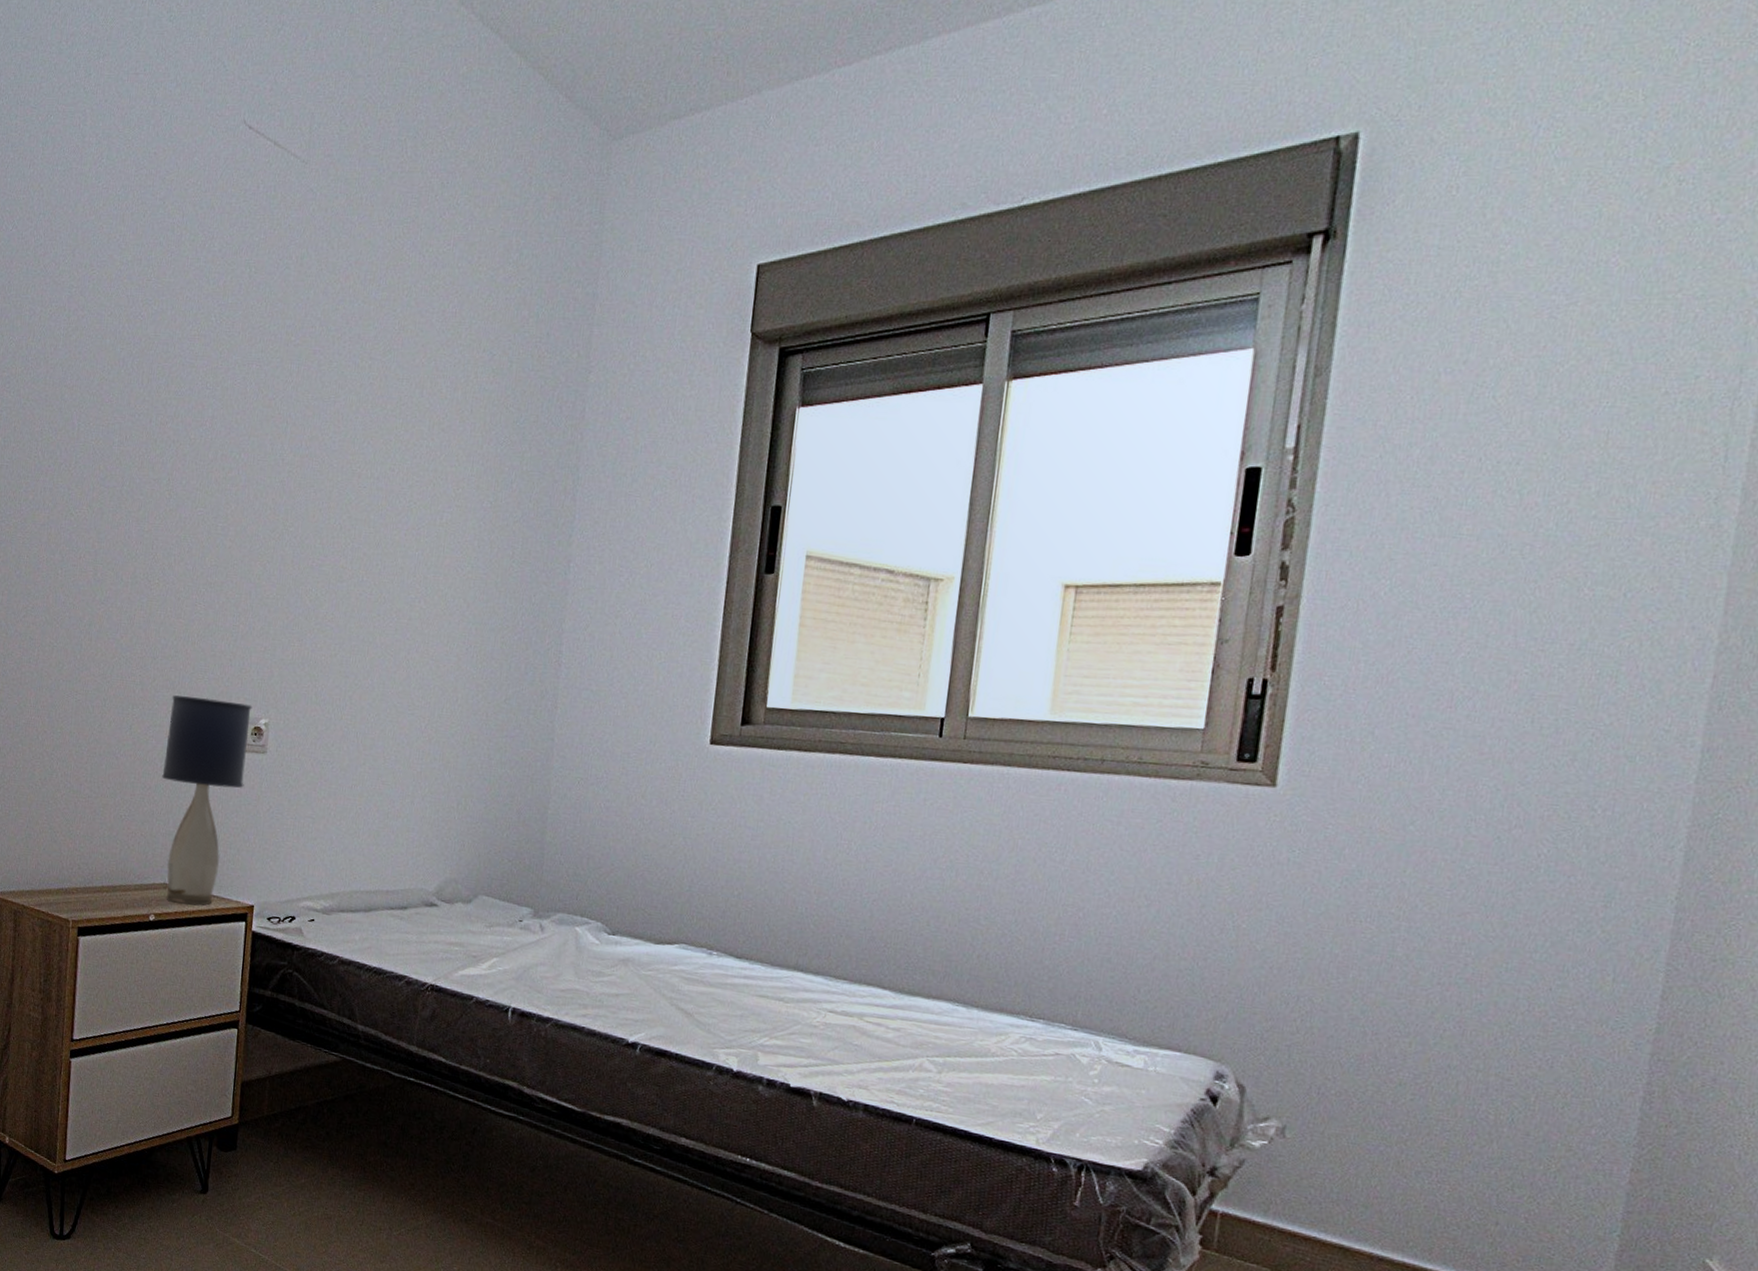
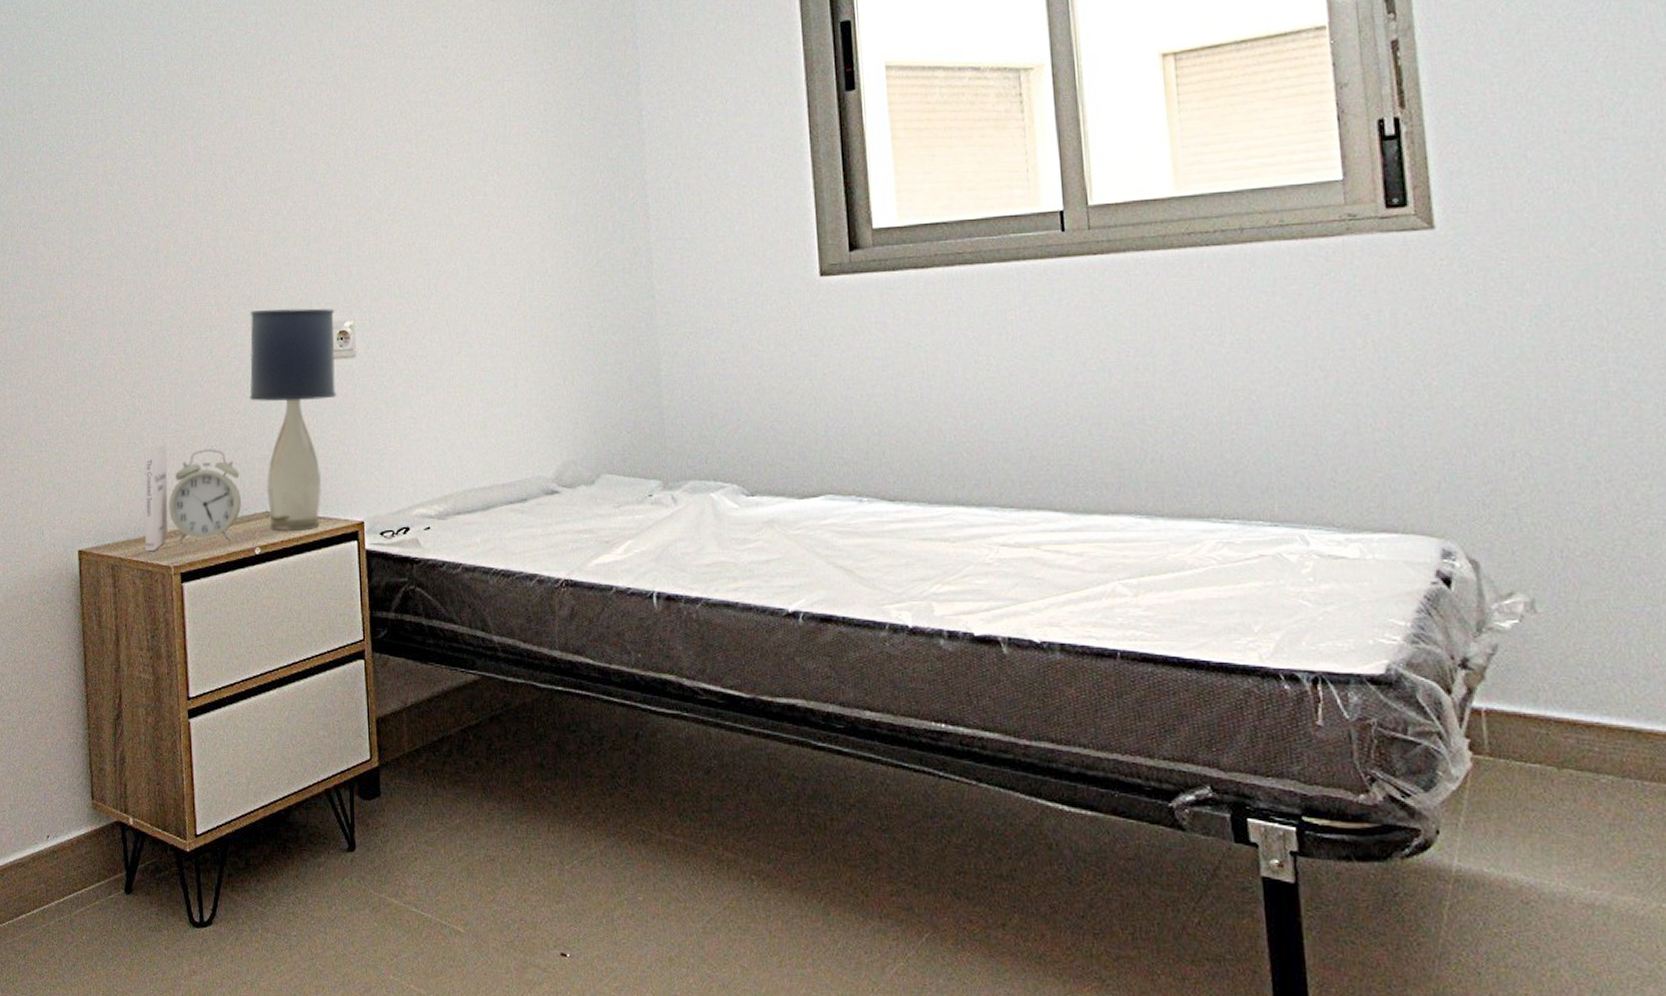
book: none [47,807,79,904] -> present [144,444,168,552]
alarm clock: none [73,817,144,903] -> present [169,449,241,542]

